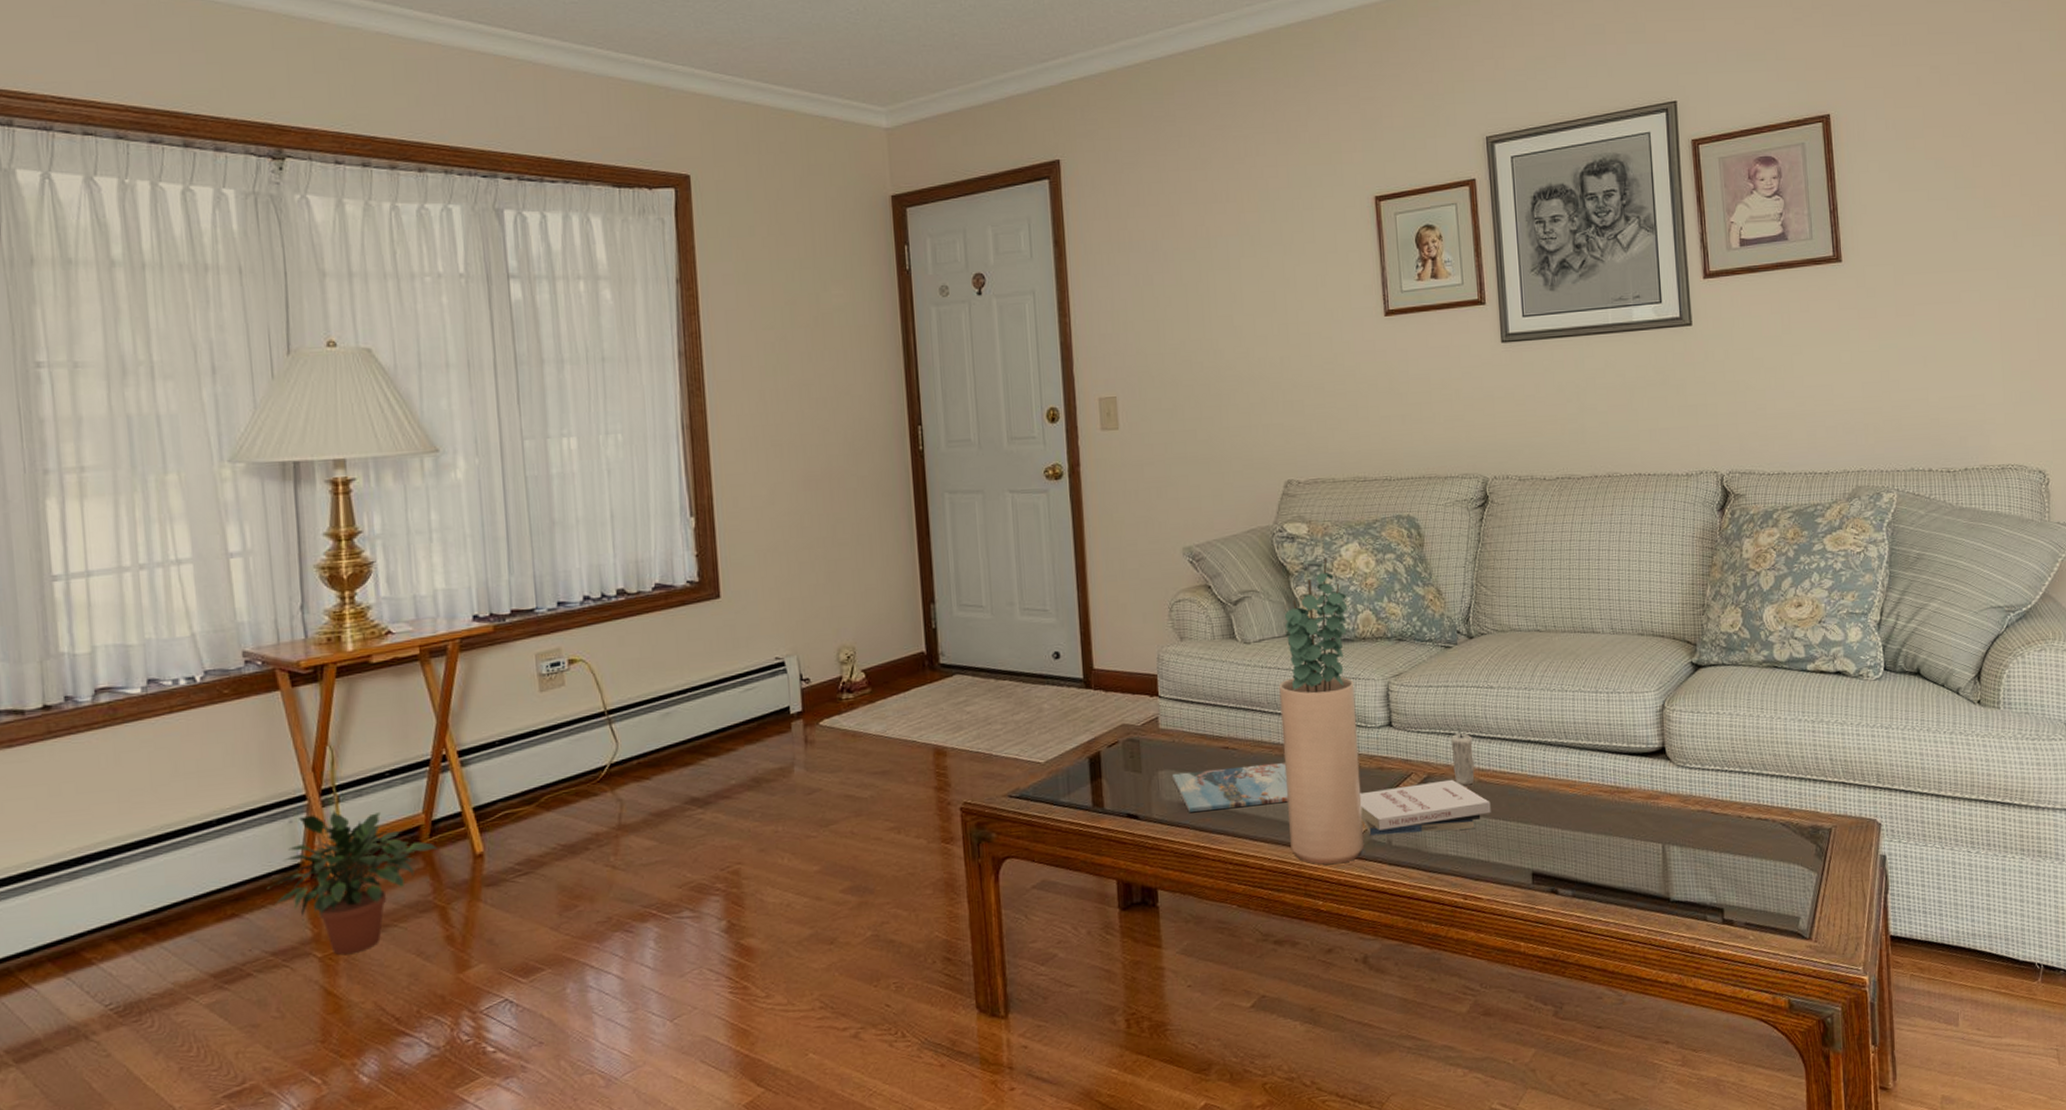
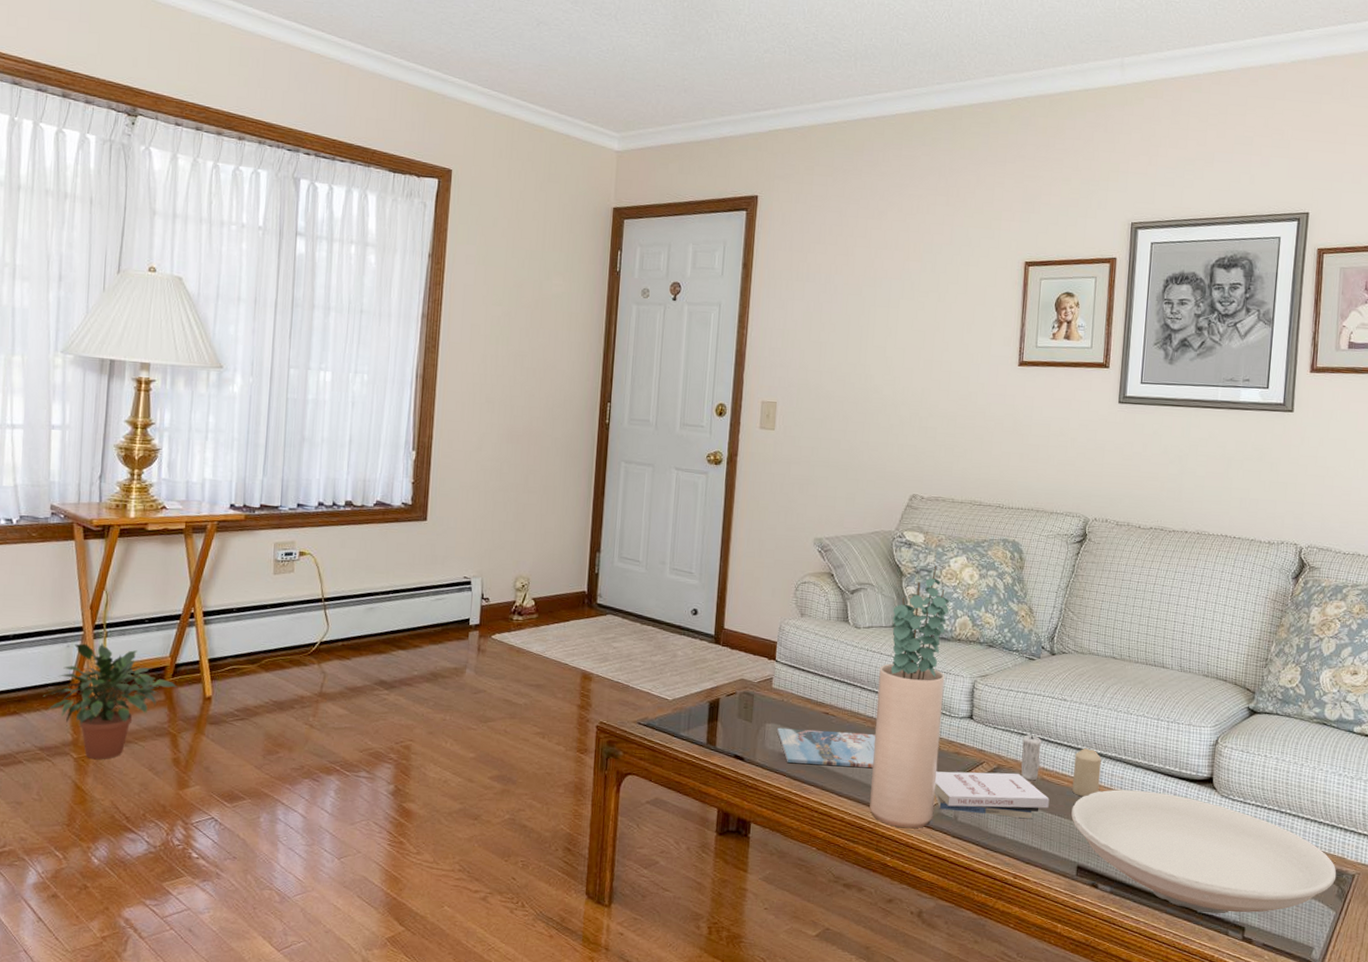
candle: none [1512,737,1544,794] -> present [1072,748,1102,797]
decorative bowl: none [1517,773,1813,901] -> present [1071,789,1337,914]

